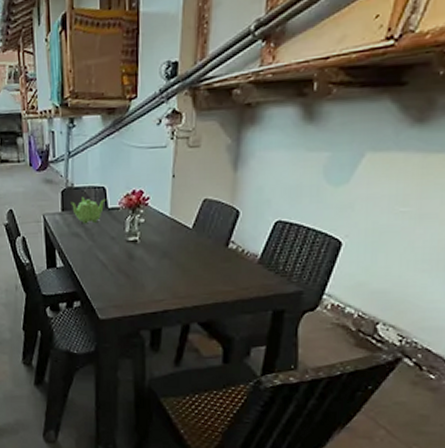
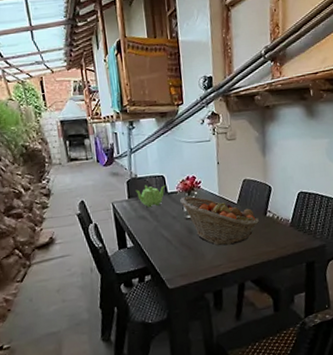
fruit basket: none [122,214,217,278] -> present [180,196,259,246]

